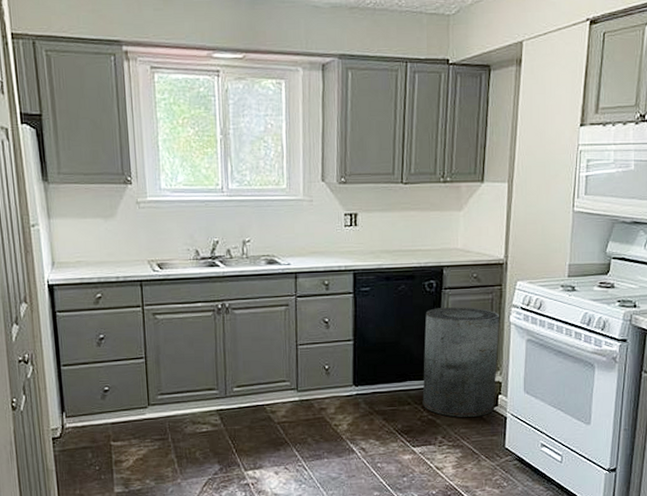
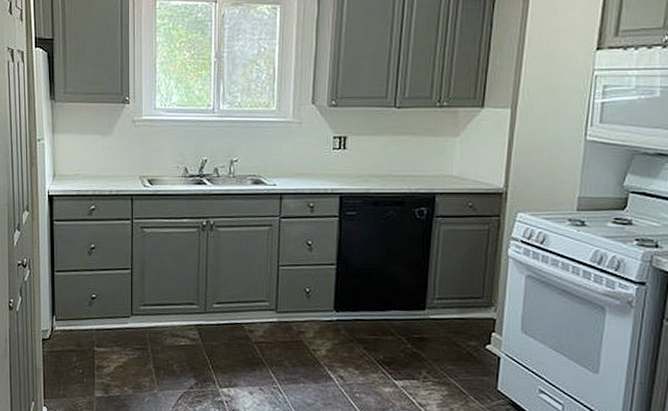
trash can: present [422,307,500,417] -> none [407,236,497,354]

